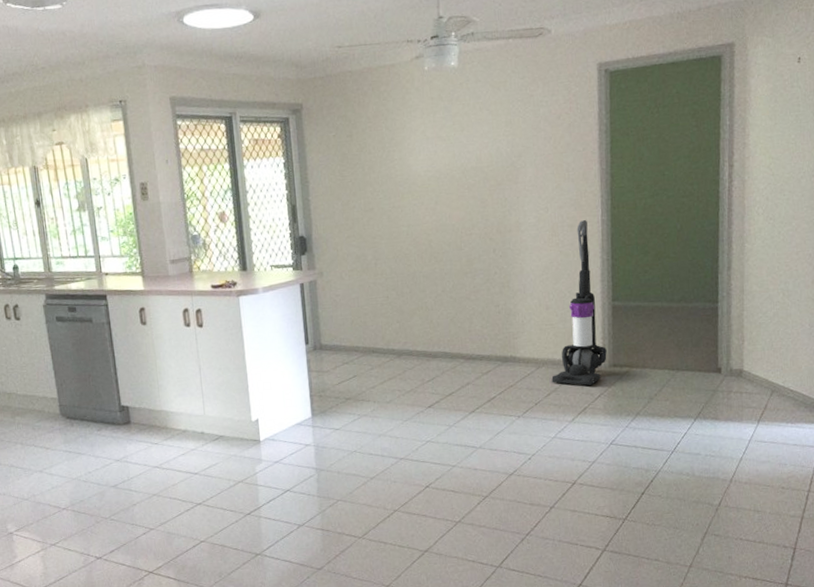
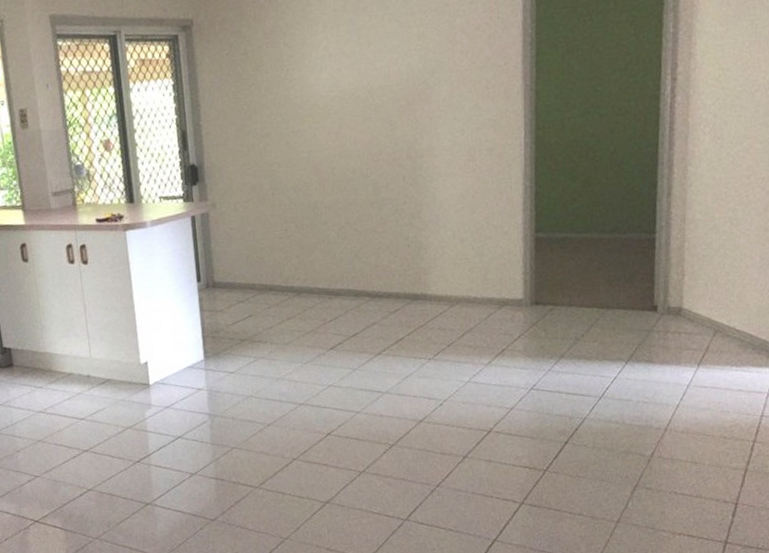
vacuum cleaner: present [551,220,607,386] -> none [466,143,528,325]

